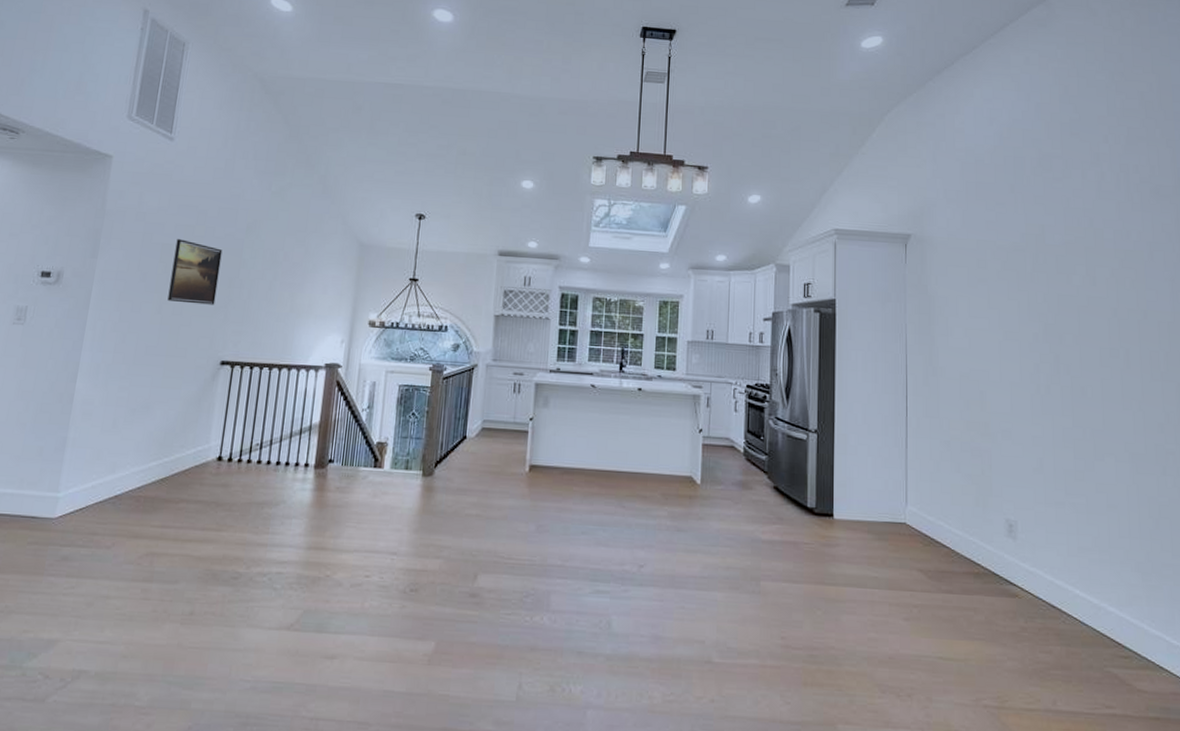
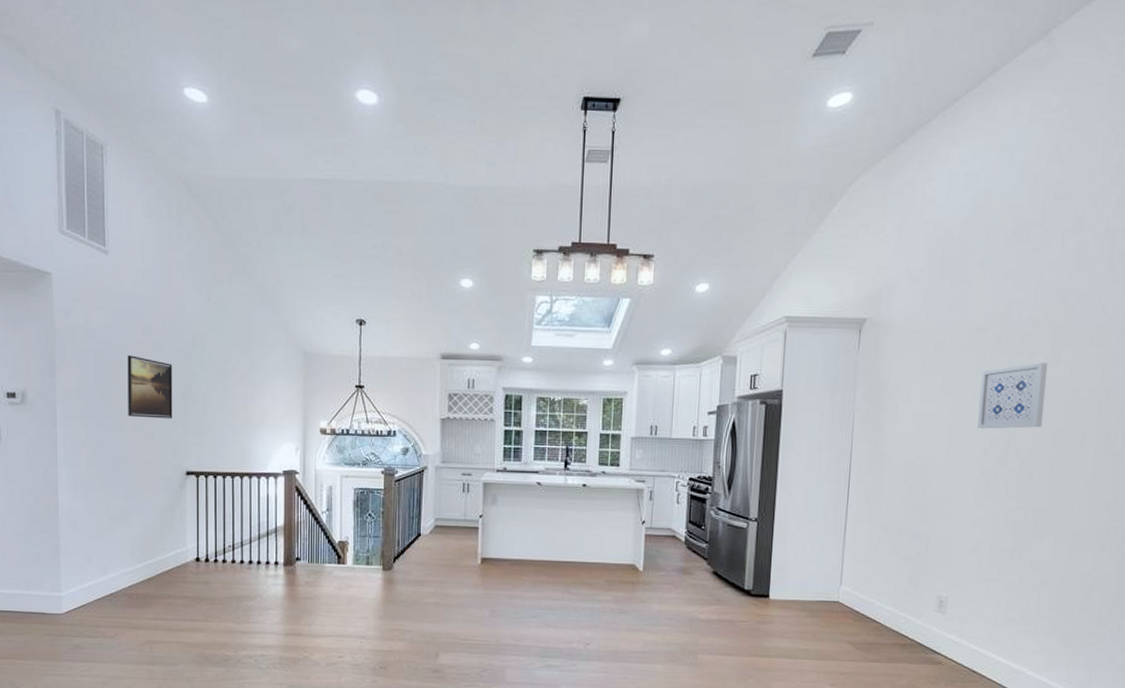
wall art: none [1023,282,1088,346] -> present [976,363,1048,429]

